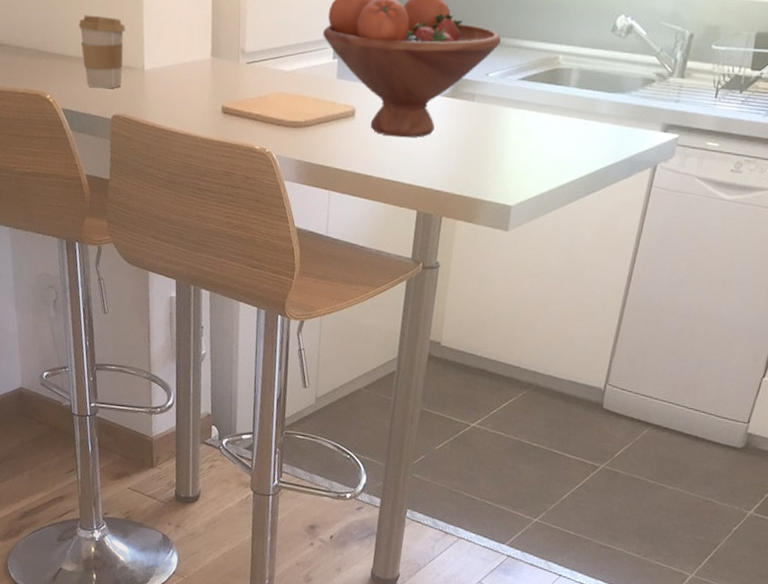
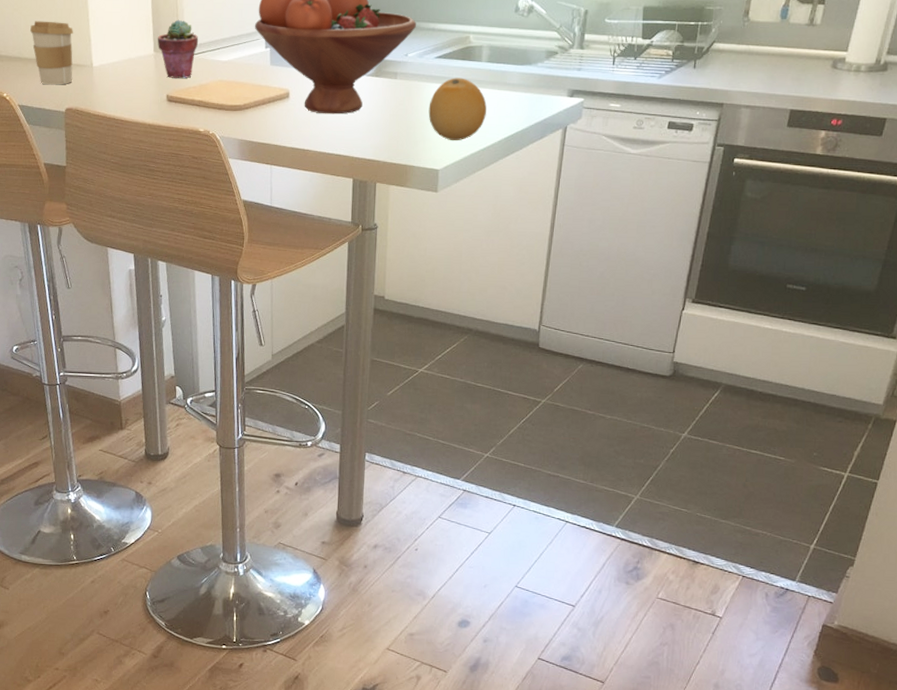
potted succulent: none [215,21,261,88] -> present [157,19,199,78]
fruit: none [505,103,571,175] -> present [428,77,487,140]

